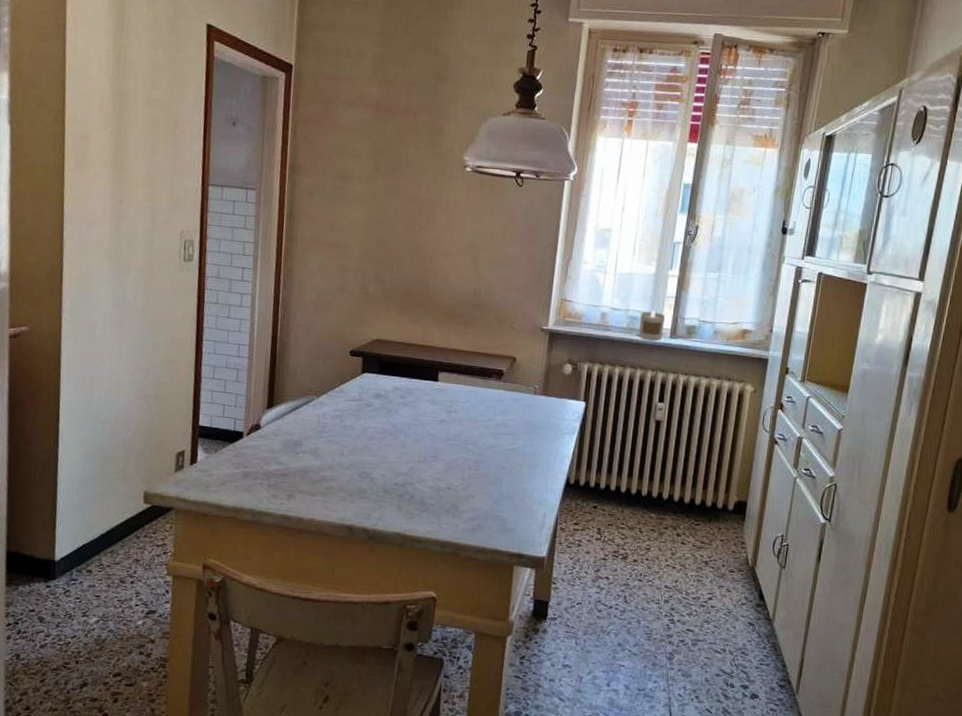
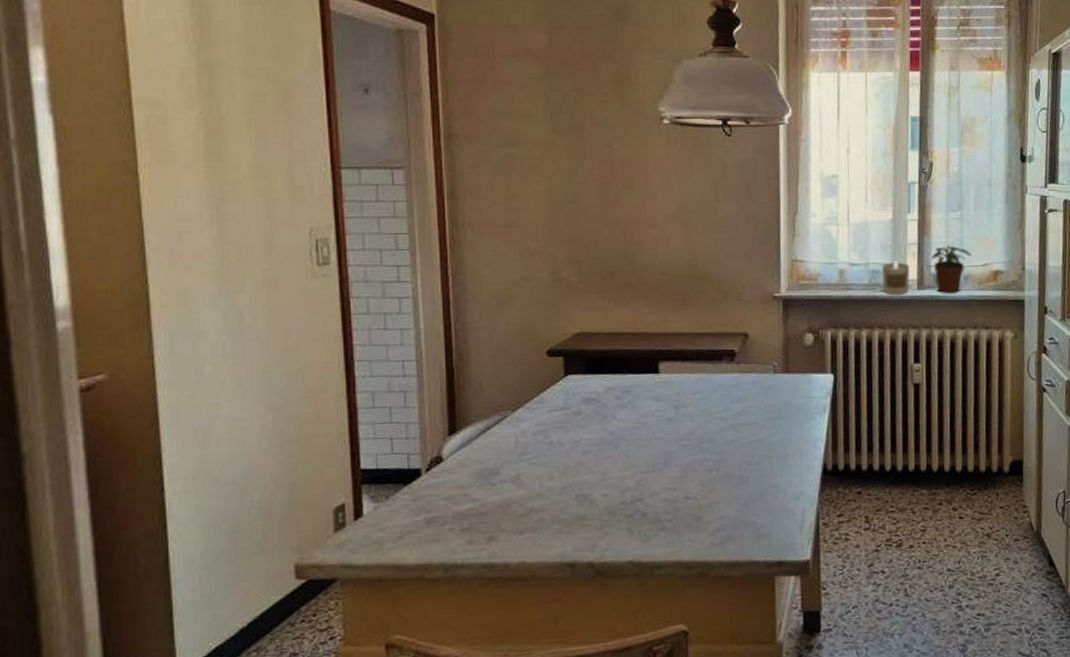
potted plant: none [686,301,724,346] -> present [932,245,971,294]

